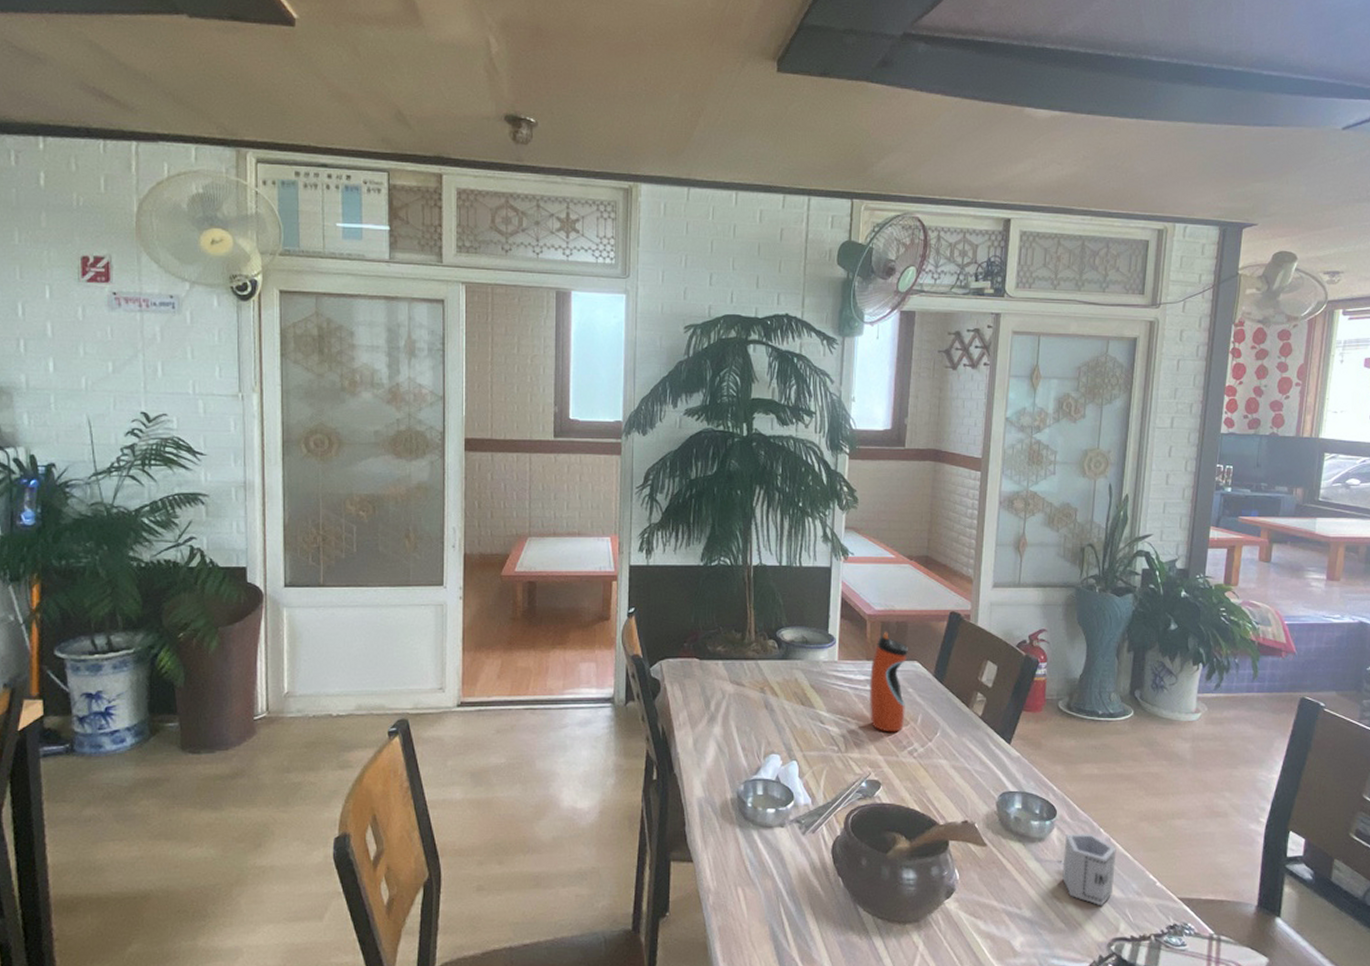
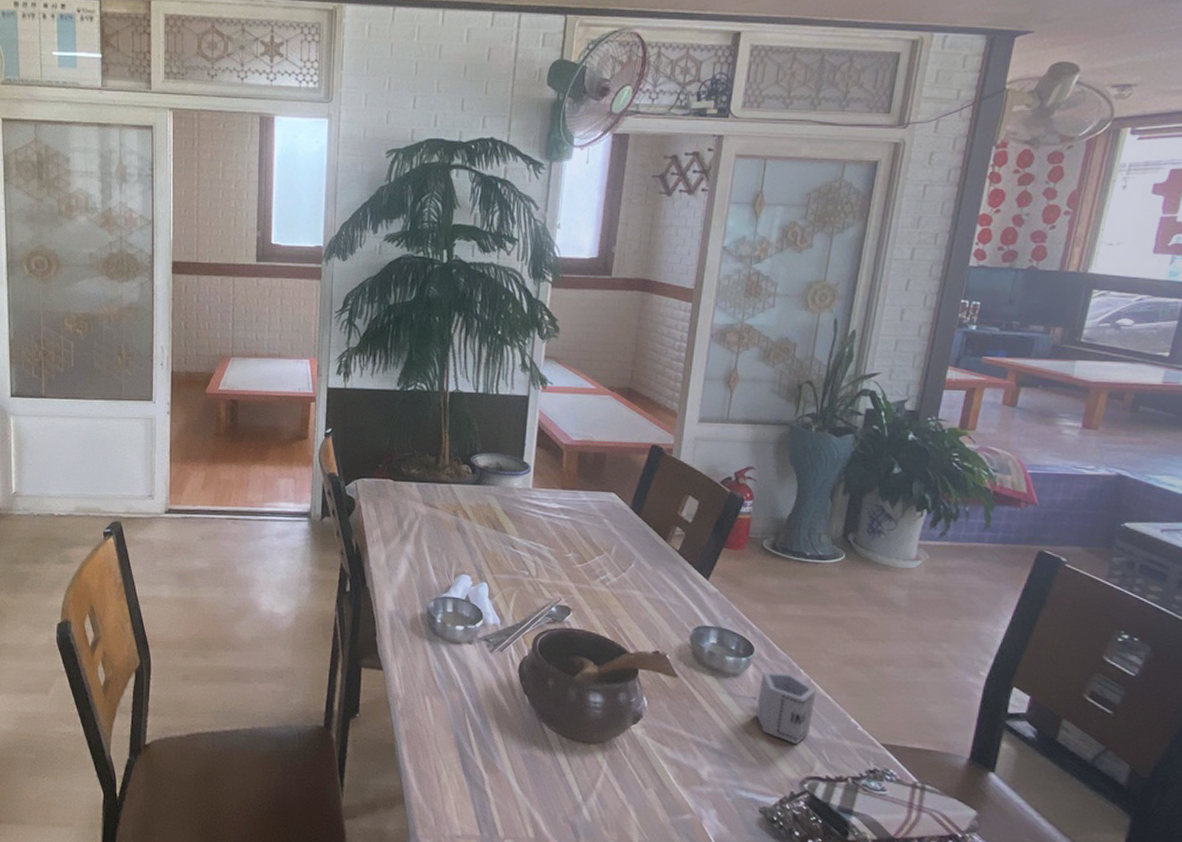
water bottle: present [869,632,908,732] -> none [562,462,605,561]

